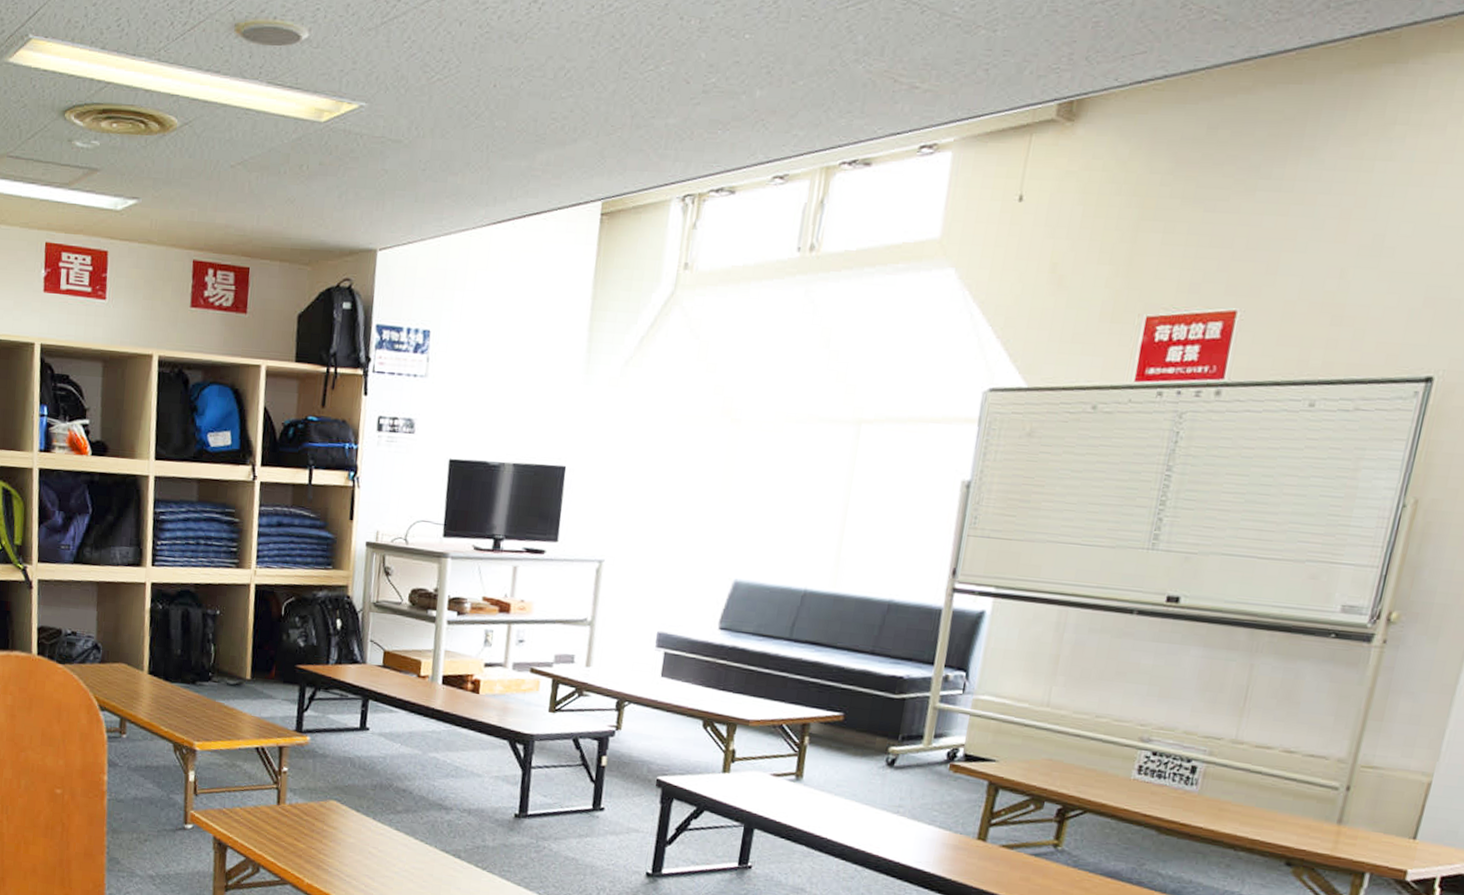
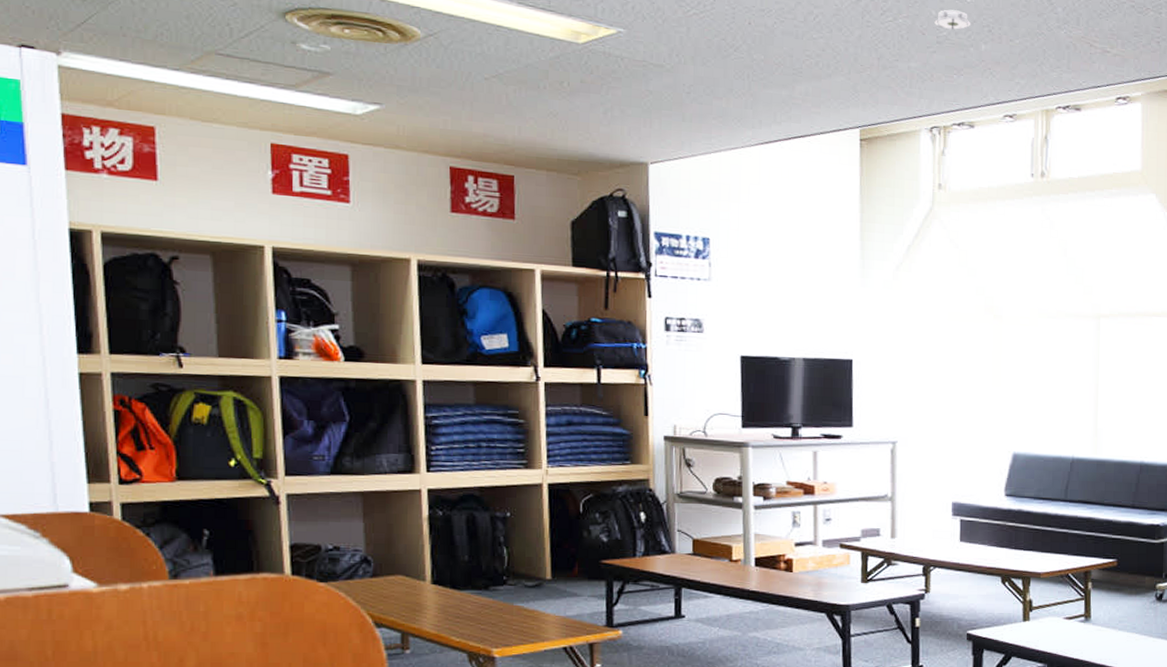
smoke detector: none [700,50,747,75] -> present [933,9,971,30]

